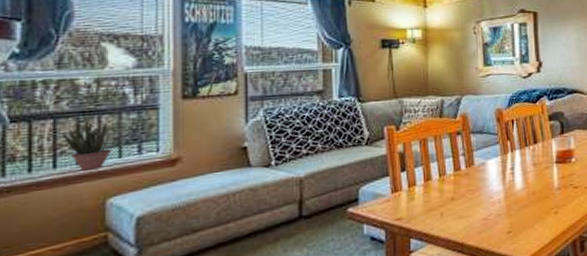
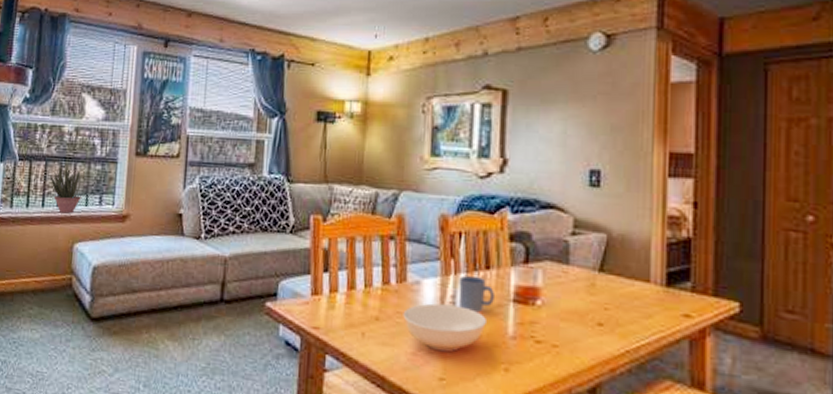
bowl: none [474,174,539,212] -> present [403,303,488,352]
mug: none [515,150,542,177] -> present [458,275,494,313]

